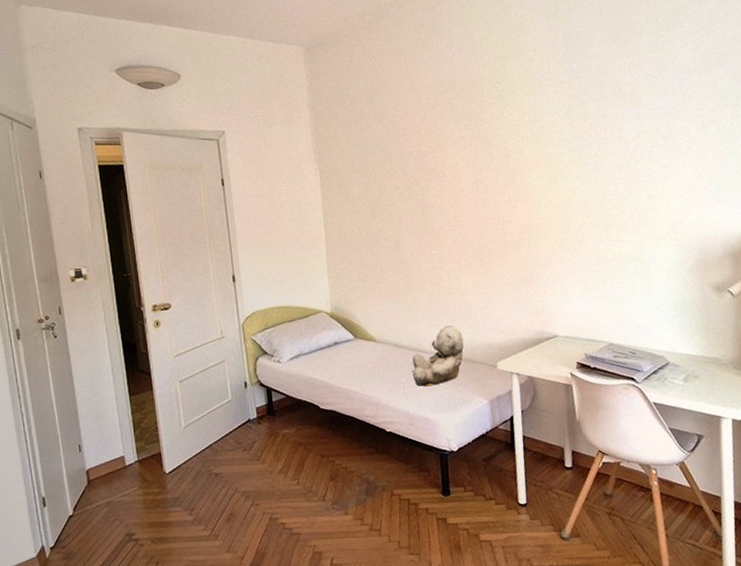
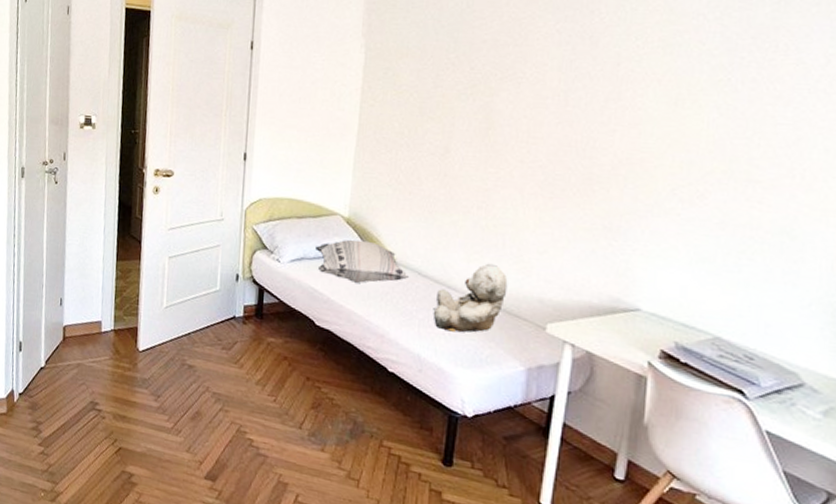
decorative pillow: none [309,328,389,366] -> present [316,239,410,283]

